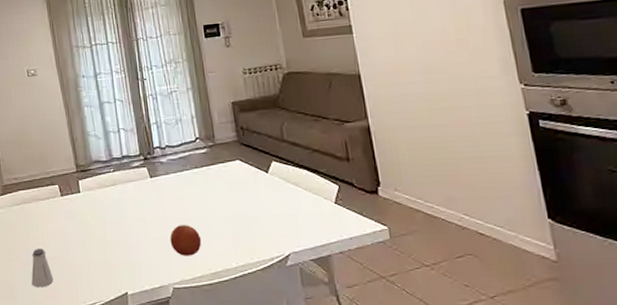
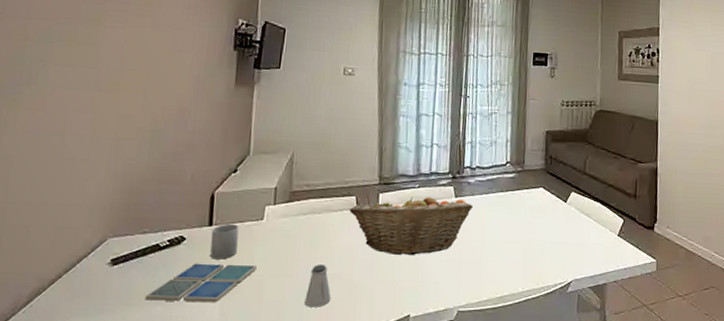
fruit basket: none [54,179,170,236] -> present [349,196,473,255]
fruit: present [170,225,202,256] -> none [463,247,494,279]

